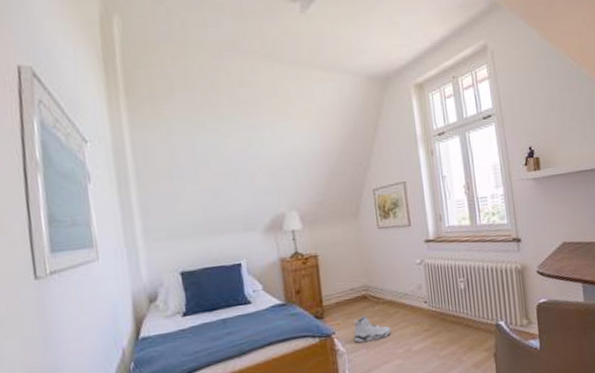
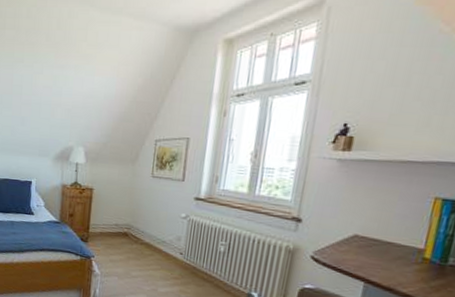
sneaker: present [353,315,391,343] -> none [108,249,144,273]

